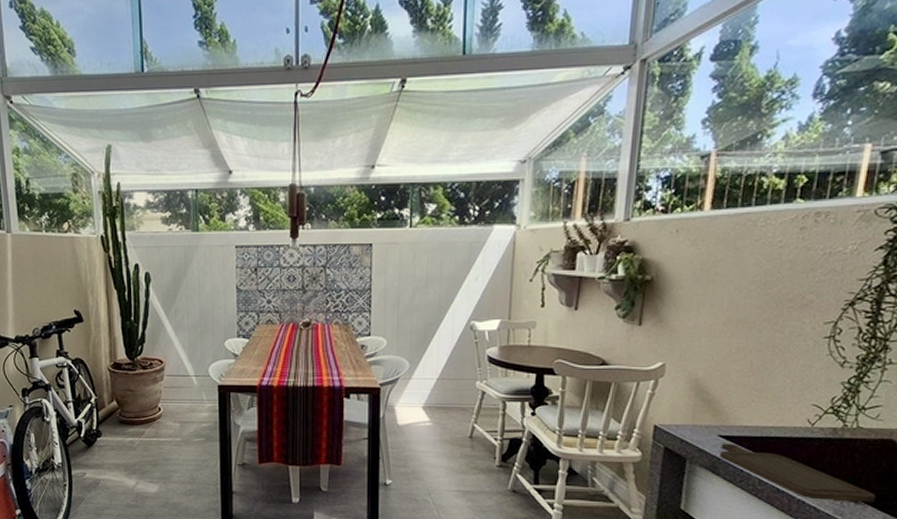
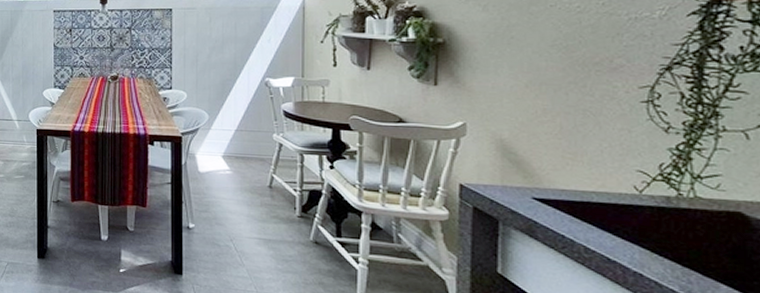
chopping board: present [720,443,876,503] -> none [536,206,730,281]

